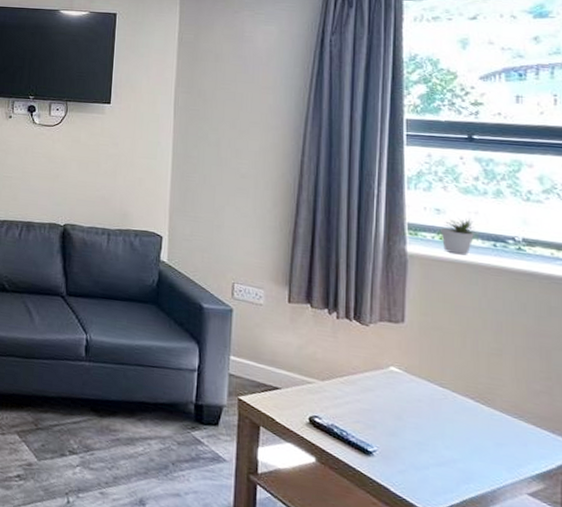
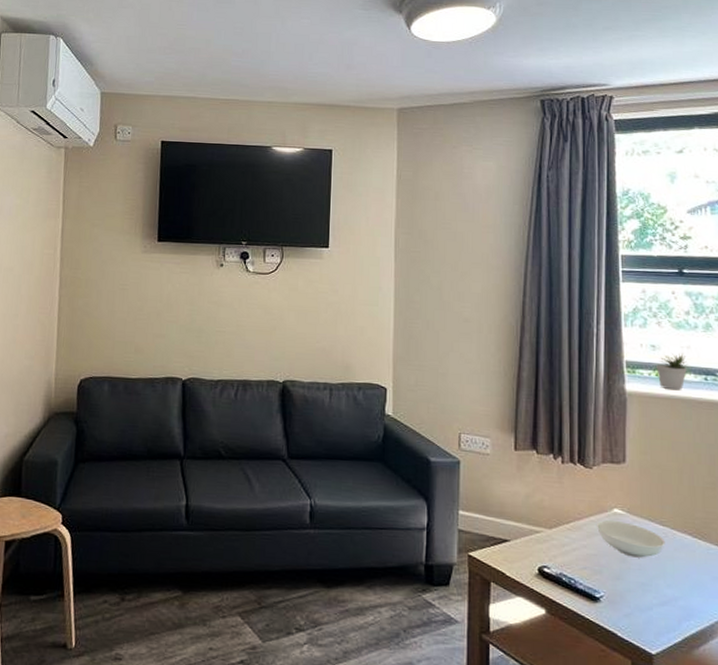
bowl: none [372,377,445,418] -> present [597,520,666,558]

